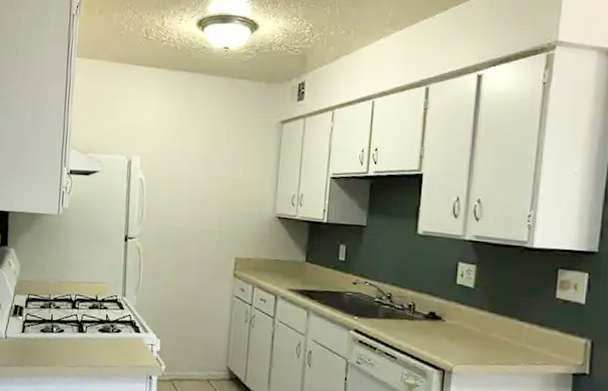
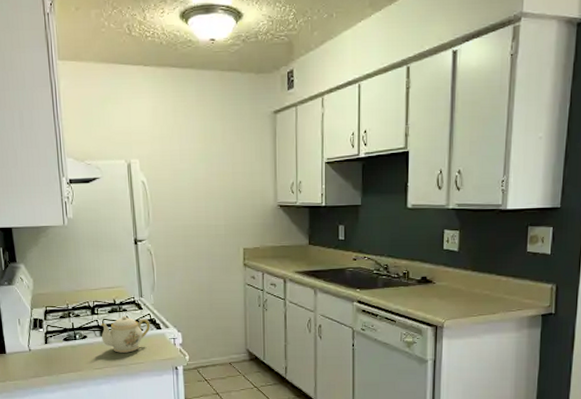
teapot: none [78,313,130,354] -> present [100,315,150,353]

